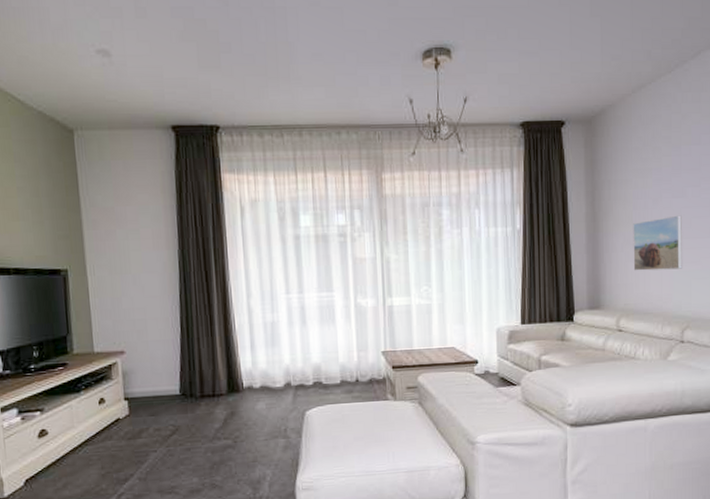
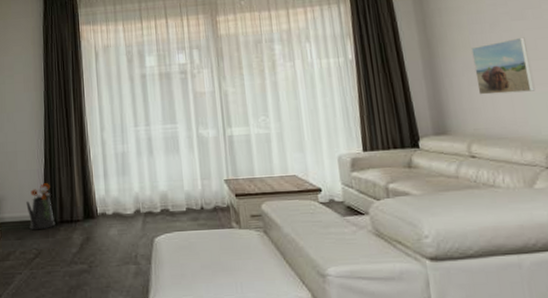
watering can: none [160,353,194,406] -> present [26,182,55,230]

